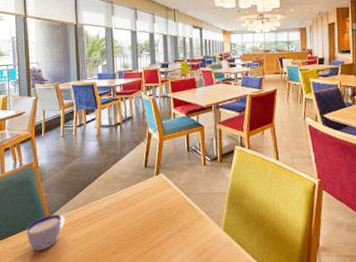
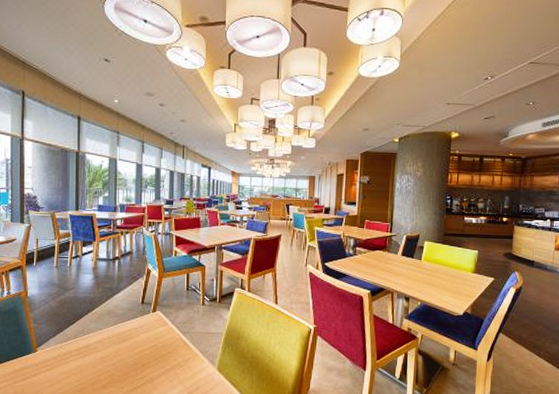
cup: present [26,215,65,251] -> none [11,346,54,382]

